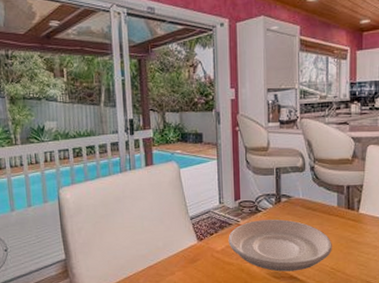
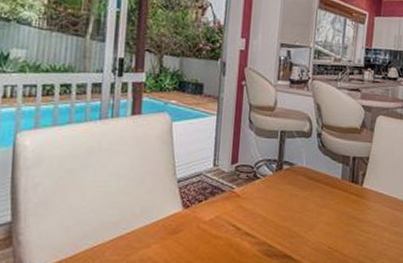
plate: present [228,219,332,272] -> none [218,188,332,249]

